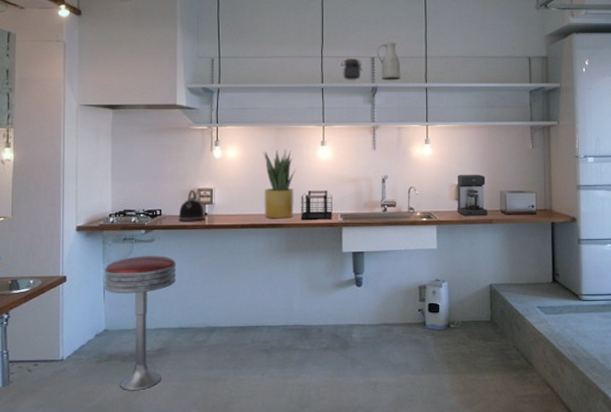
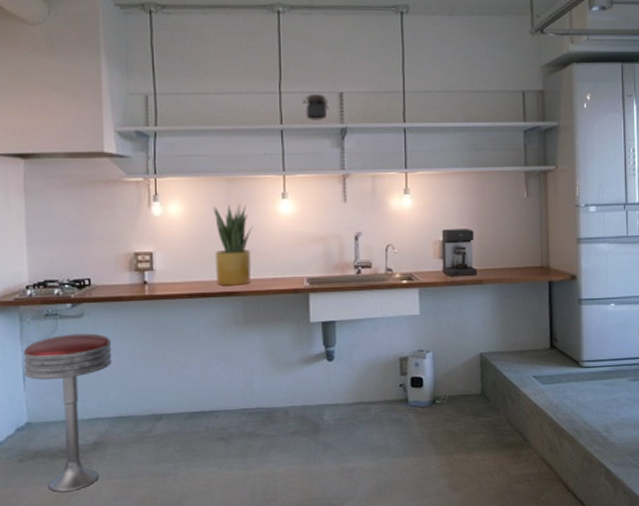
kettle: present [178,189,204,222] -> none [111,253,144,293]
dish rack: present [300,189,333,221] -> none [258,250,298,287]
ceramic pitcher: present [376,42,401,81] -> none [345,74,375,120]
toaster: present [499,190,538,215] -> none [490,245,534,274]

